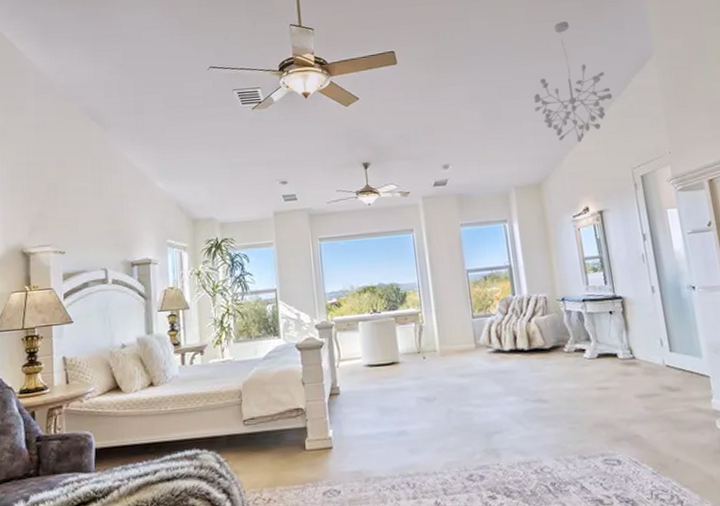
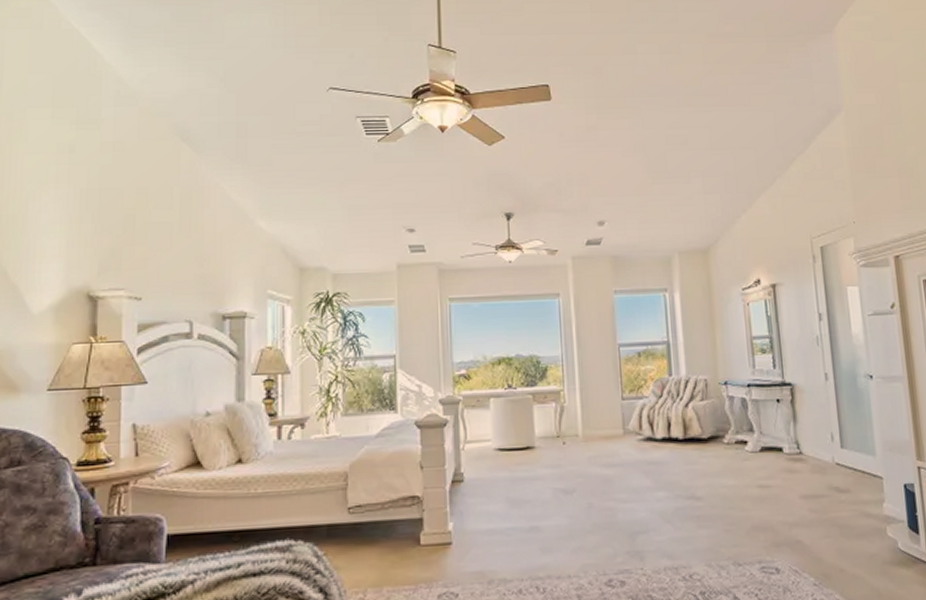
chandelier: present [533,22,613,143] -> none [705,65,795,205]

